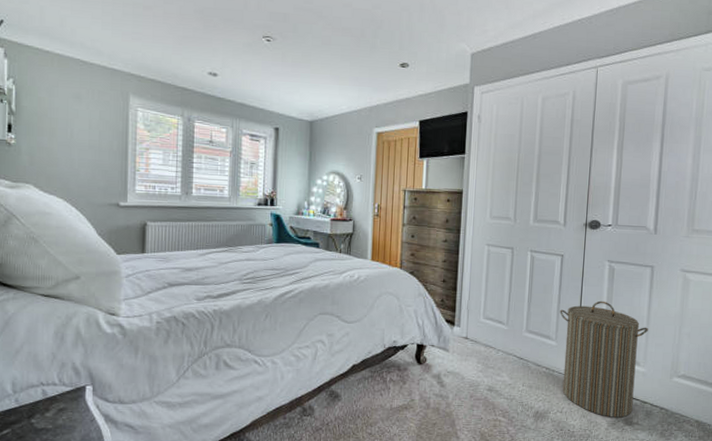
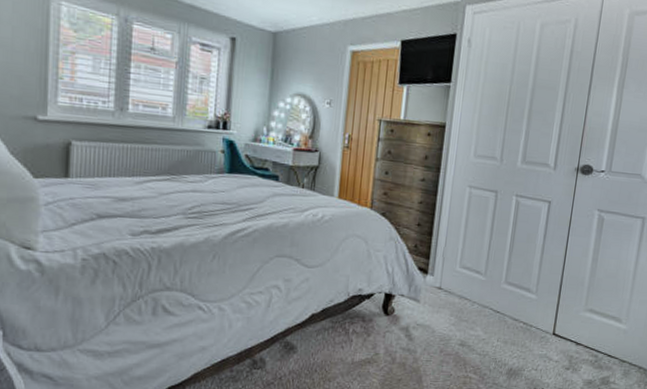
laundry hamper: present [560,301,648,418] -> none [539,252,634,377]

